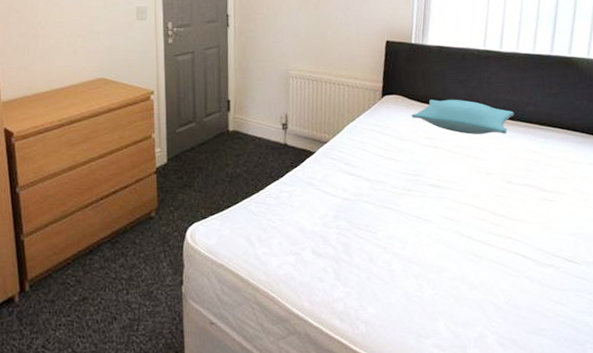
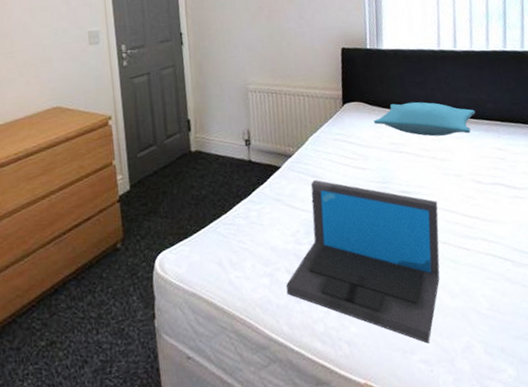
laptop: none [310,167,467,330] -> present [286,179,440,344]

